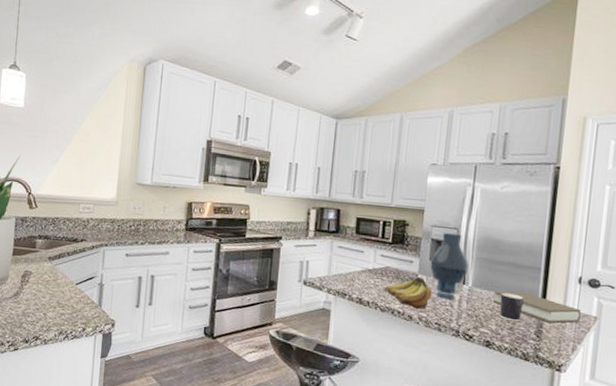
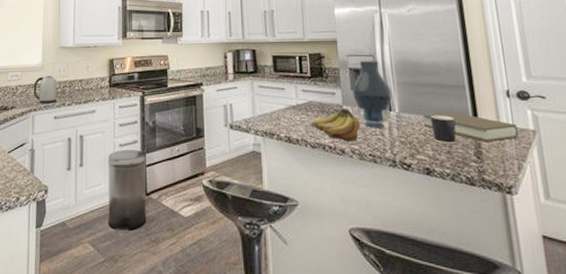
kettle: none [106,211,131,240] -> present [34,75,57,103]
pedal bin: none [173,293,217,371] -> present [107,150,147,233]

